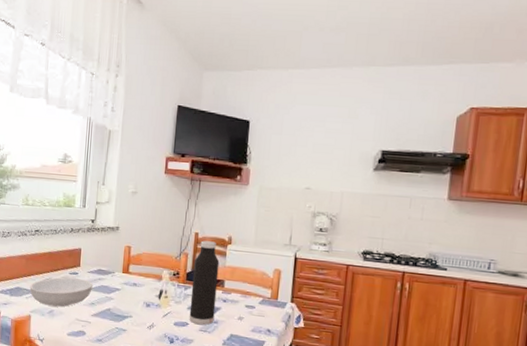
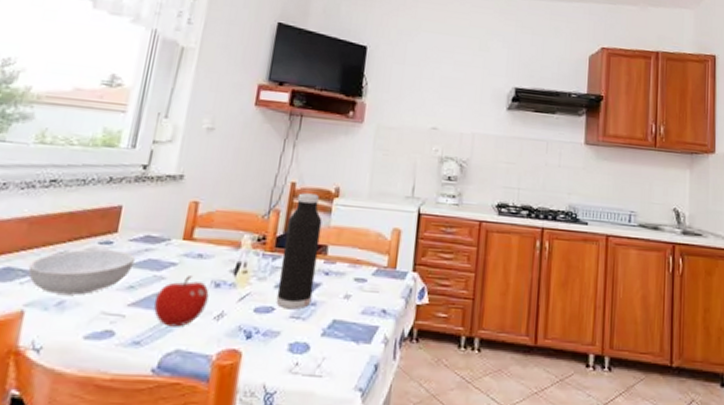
fruit: none [108,298,143,332] -> present [153,276,209,327]

